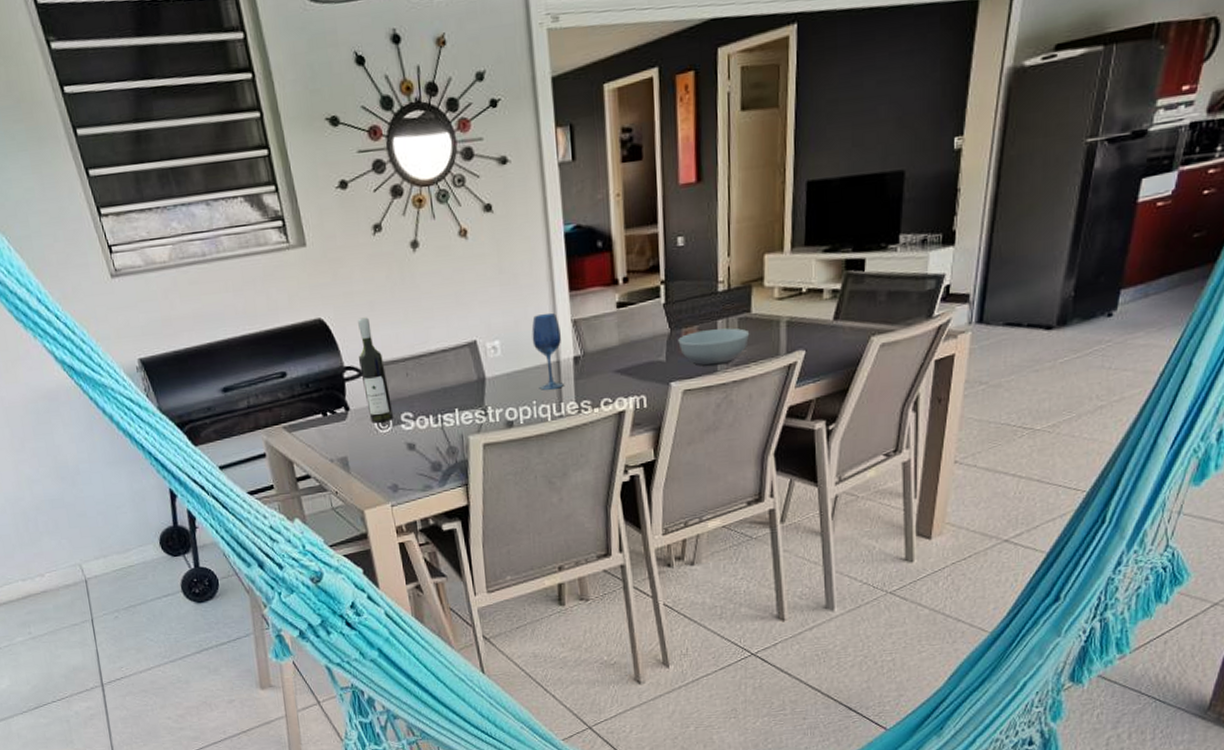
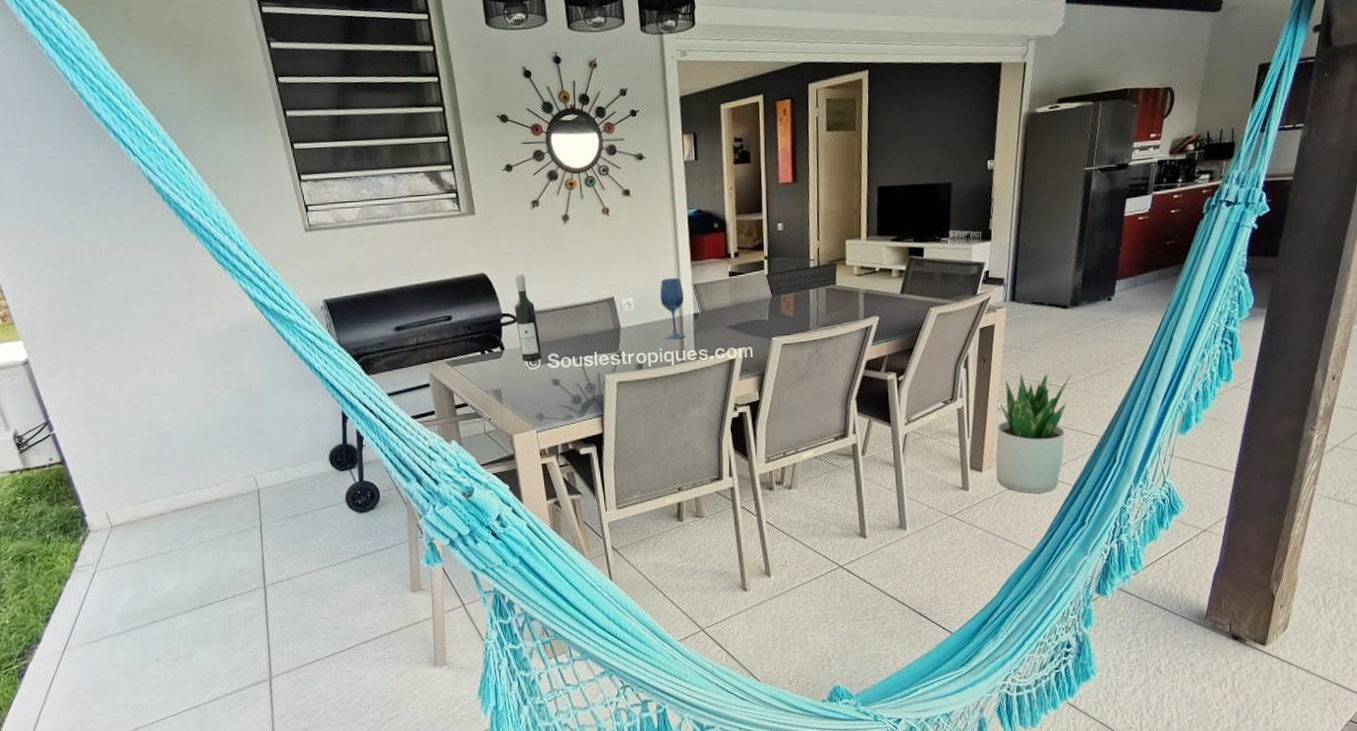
bowl: present [678,328,750,367] -> none [778,296,835,326]
planter: none [949,413,1054,564] -> present [996,372,1072,494]

